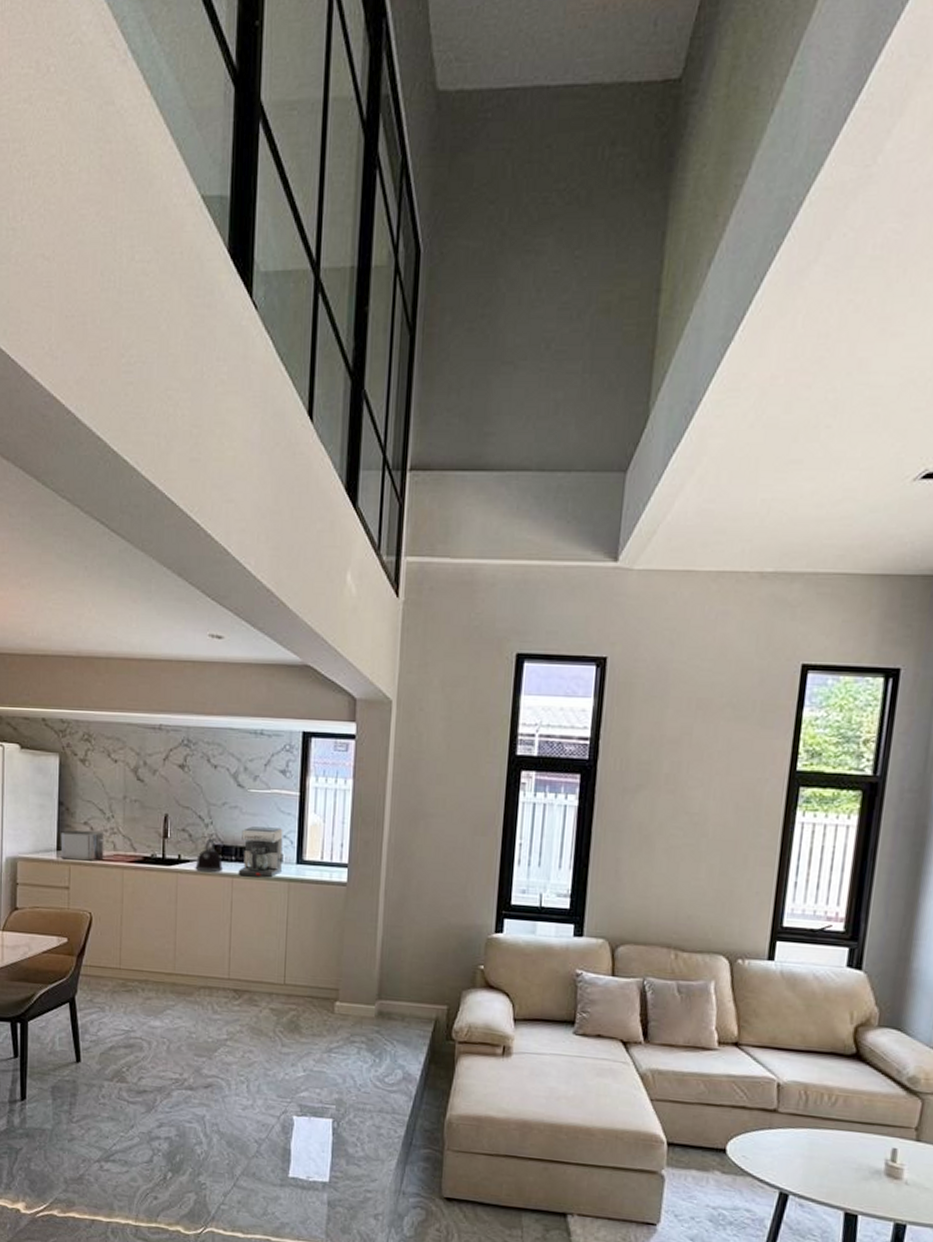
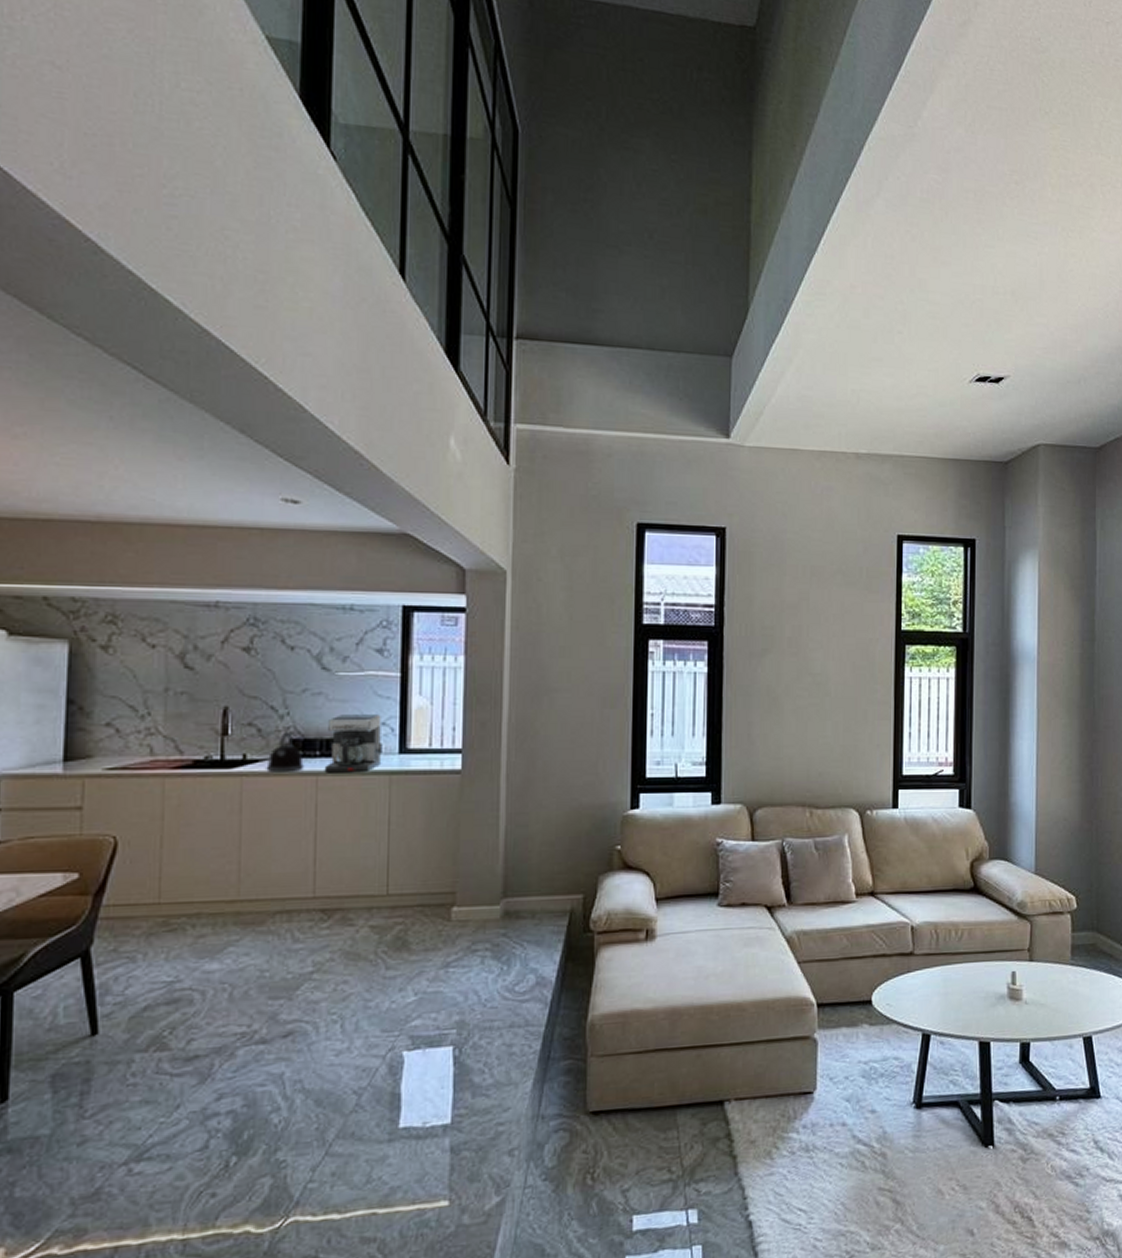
toaster: present [60,829,104,863] -> none [69,733,136,774]

